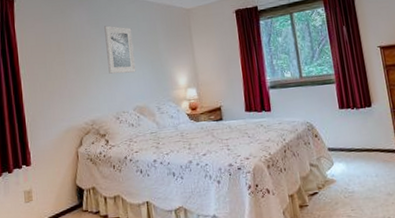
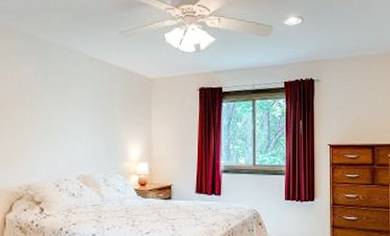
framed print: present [104,25,136,74] -> none [53,82,86,139]

